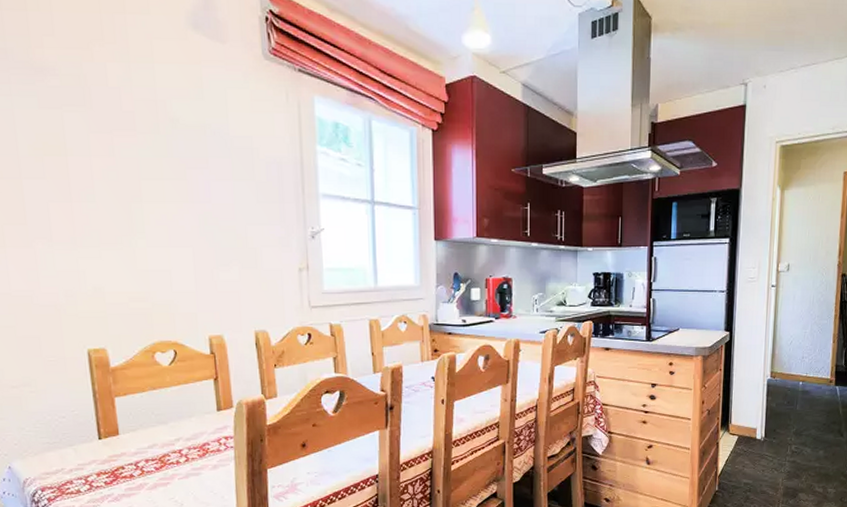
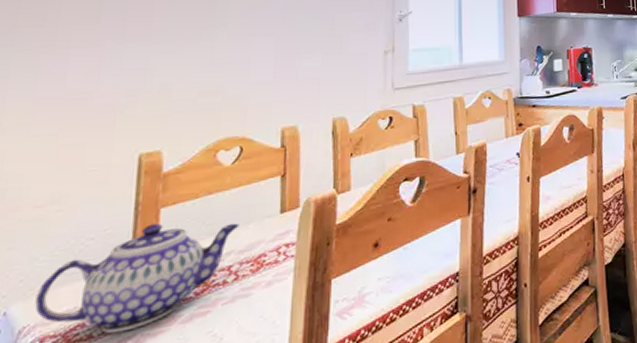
teapot: none [30,409,183,491] -> present [35,223,240,334]

